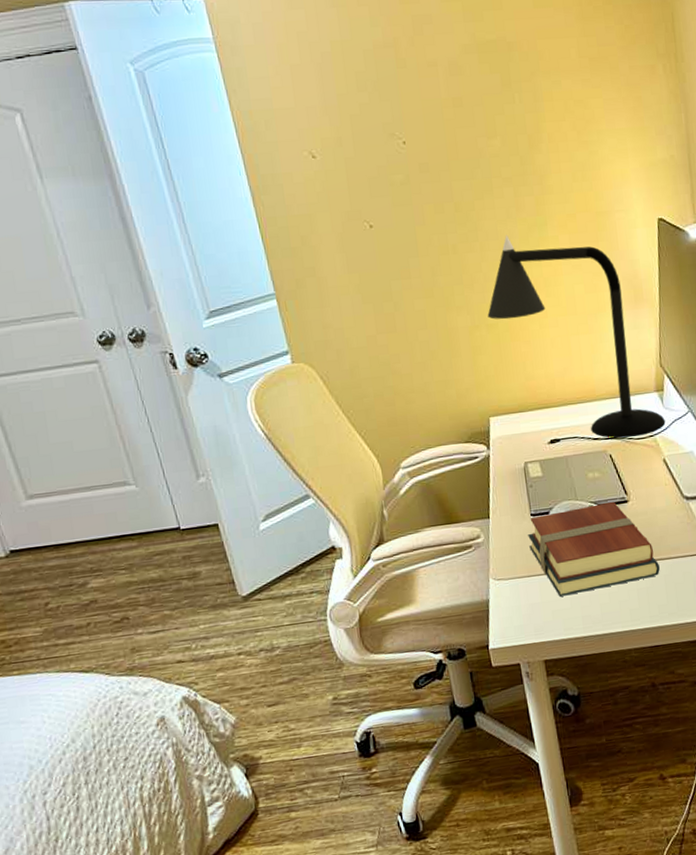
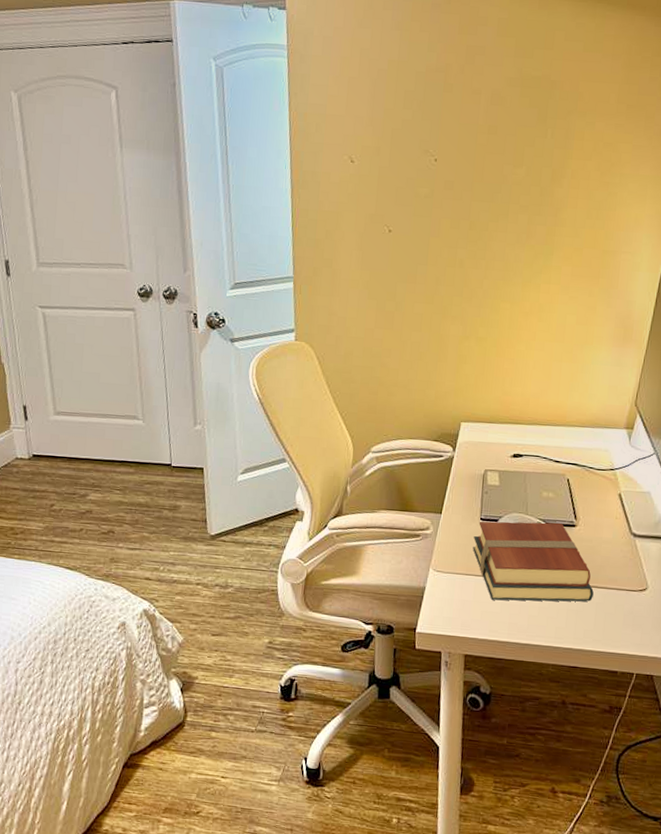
desk lamp: present [487,234,666,438] -> none [479,258,629,467]

